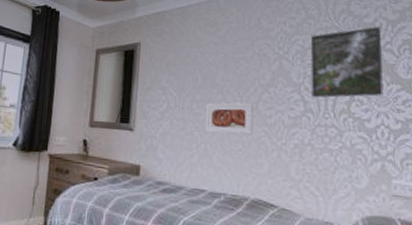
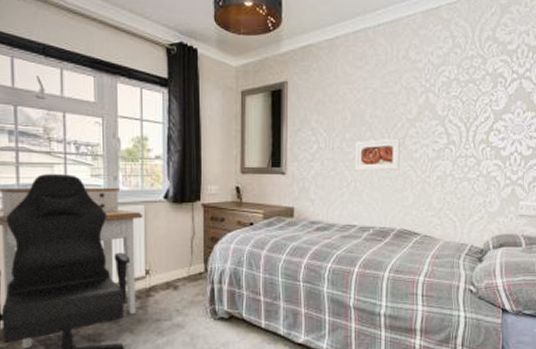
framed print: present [310,26,384,98] -> none [454,53,523,130]

